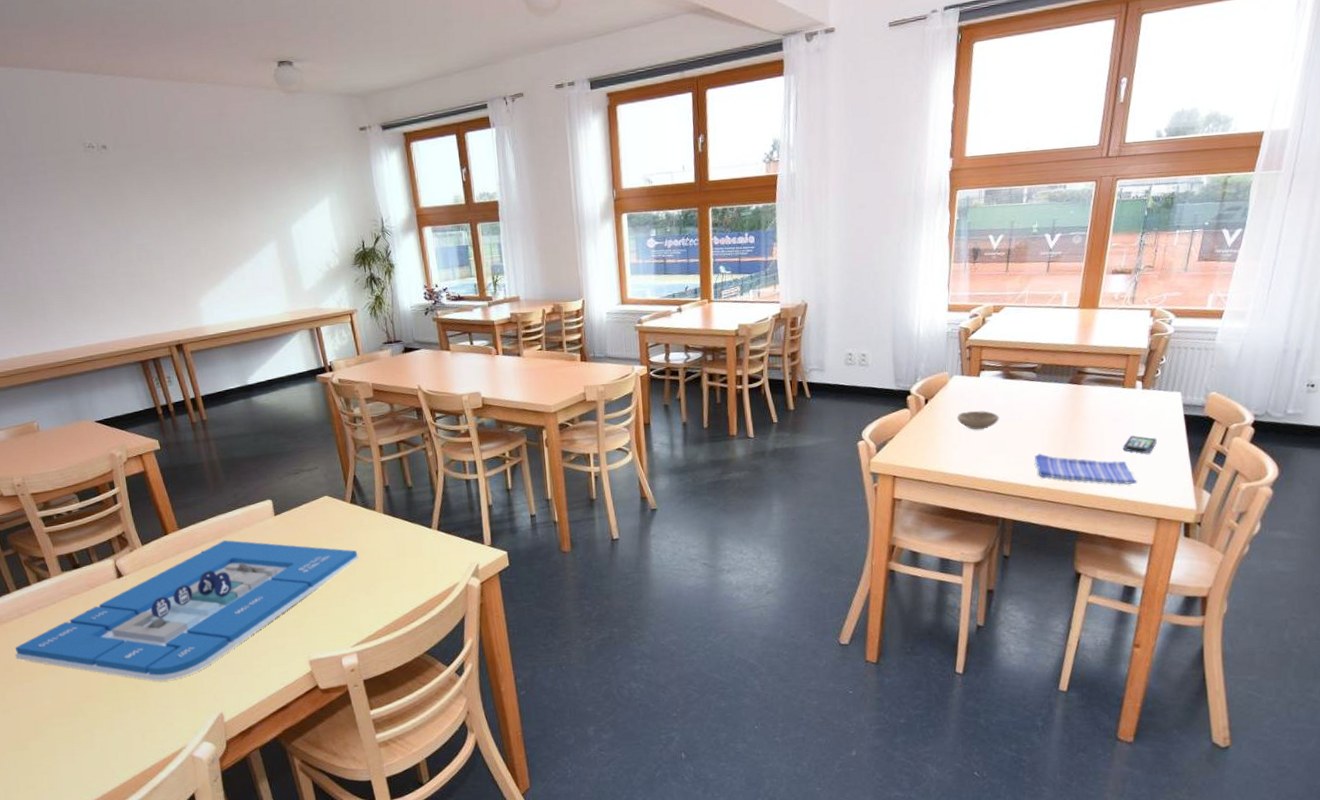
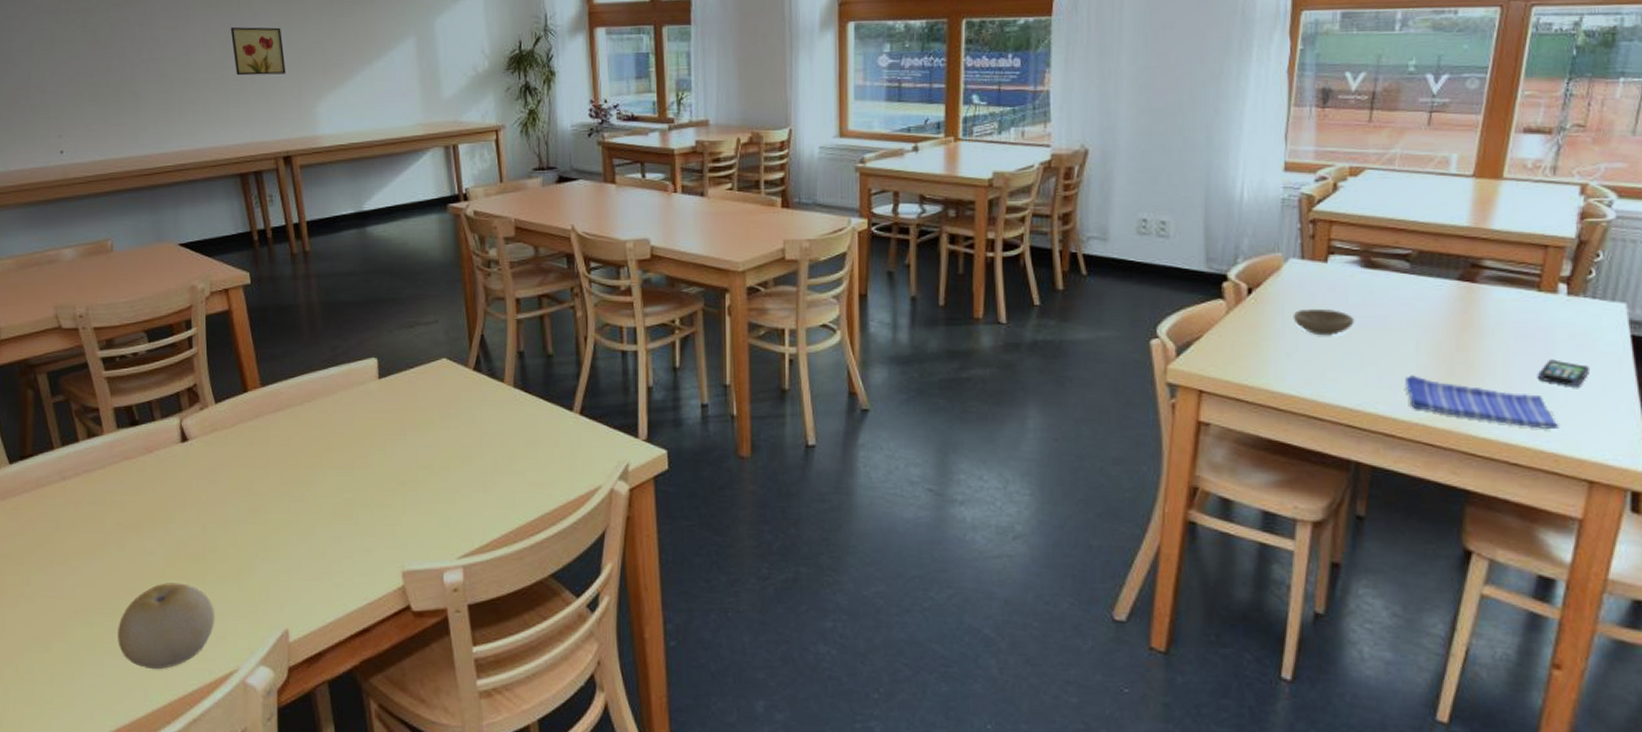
architectural model: present [14,540,359,681] -> none [50,405,478,580]
fruit: none [83,686,163,754] -> present [118,583,215,670]
wall art: none [117,238,170,281] -> present [230,27,286,76]

